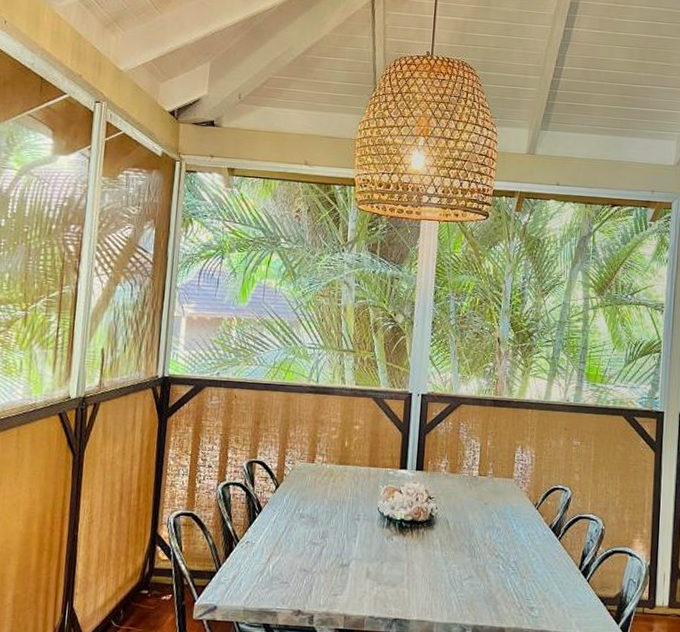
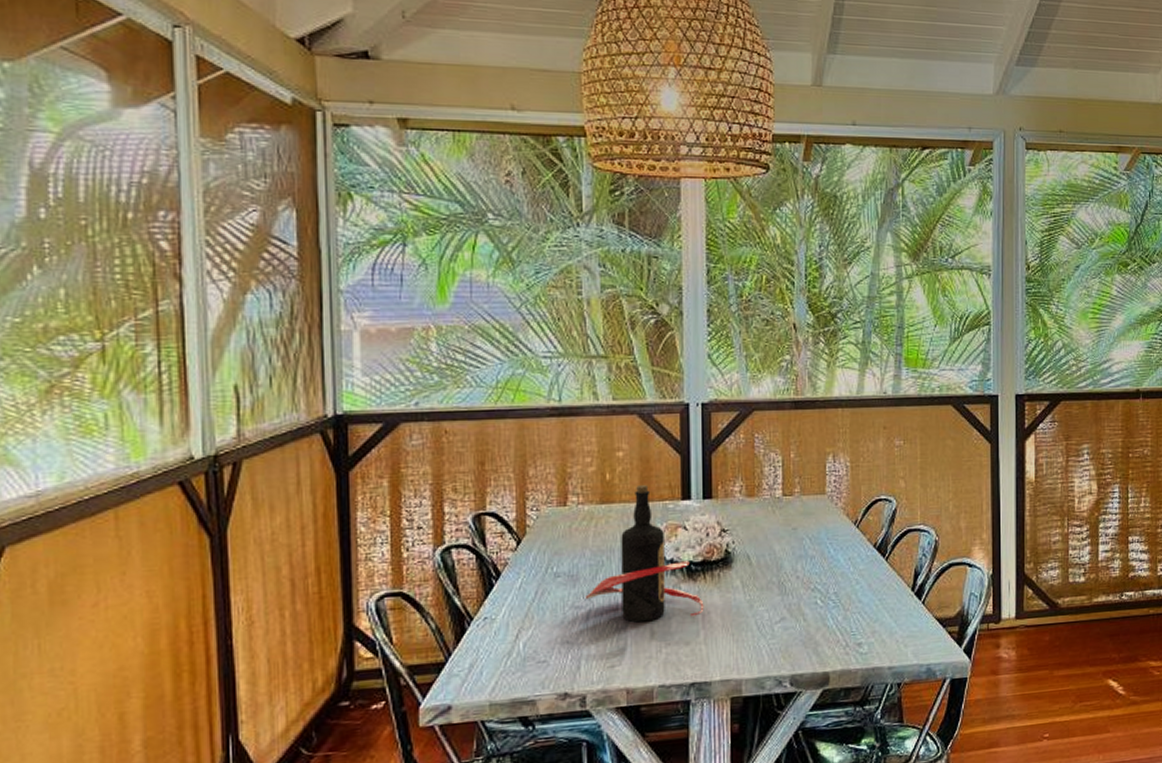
bottle: none [321,453,410,564] -> present [586,484,704,623]

